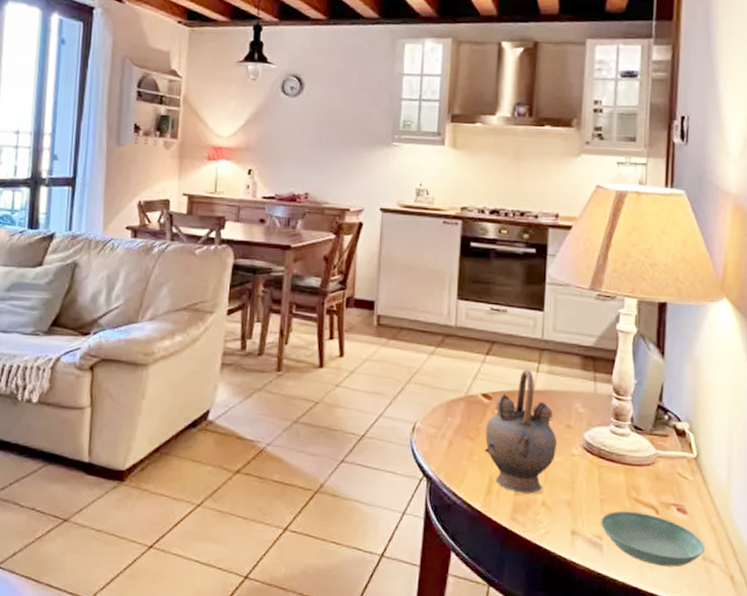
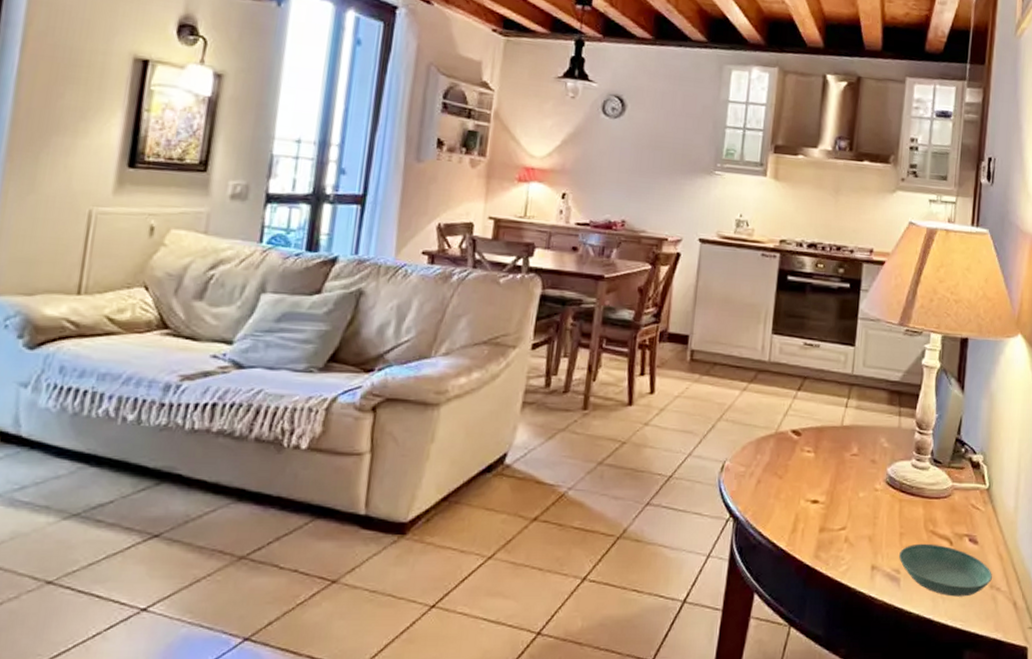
teapot: present [485,369,558,494] -> none [792,404,862,530]

